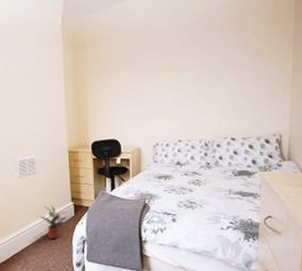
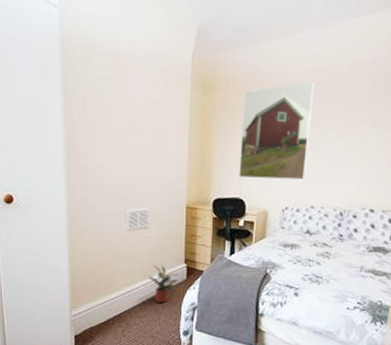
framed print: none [109,31,171,120] -> present [239,81,315,180]

